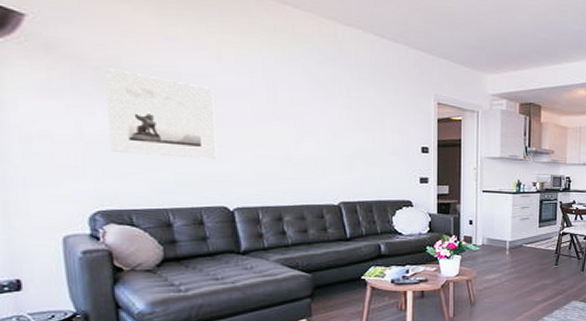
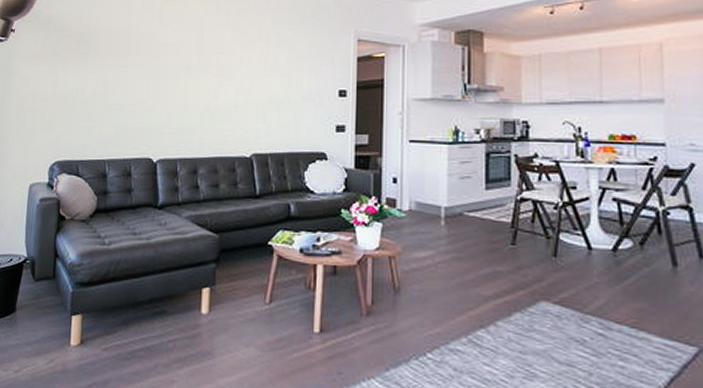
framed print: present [104,68,217,159] -> none [73,35,153,111]

